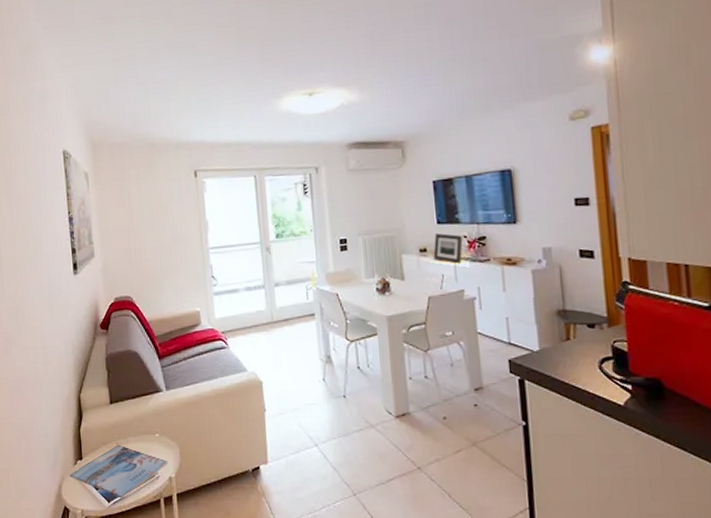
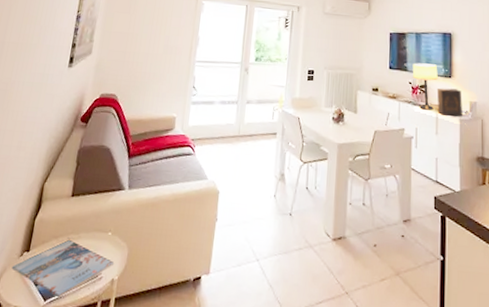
picture frame: present [433,233,463,264] -> none [383,77,408,106]
table lamp: none [465,210,499,265] -> present [412,63,438,111]
decorative box: none [499,235,535,270] -> present [436,88,462,117]

